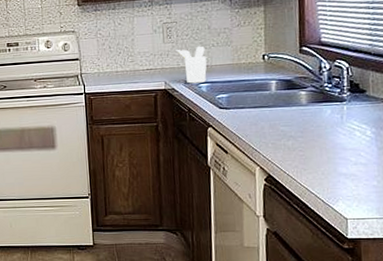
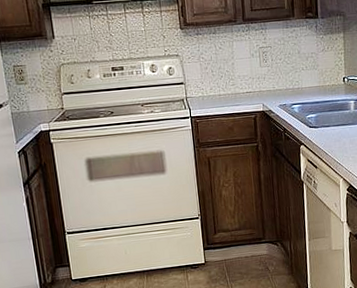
utensil holder: present [175,46,207,84] -> none [271,69,298,105]

